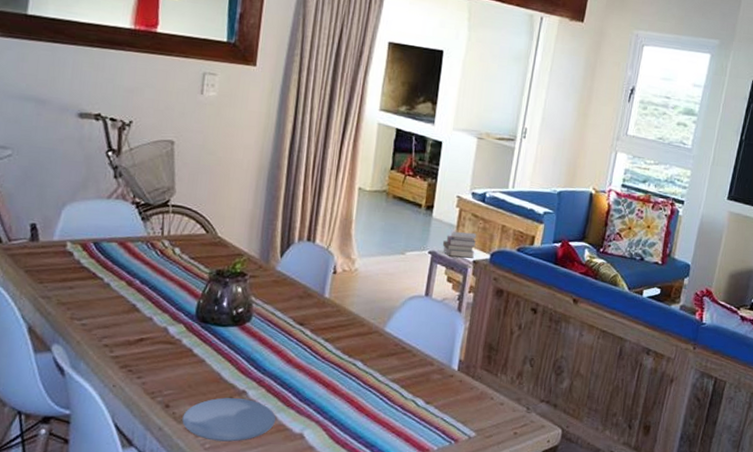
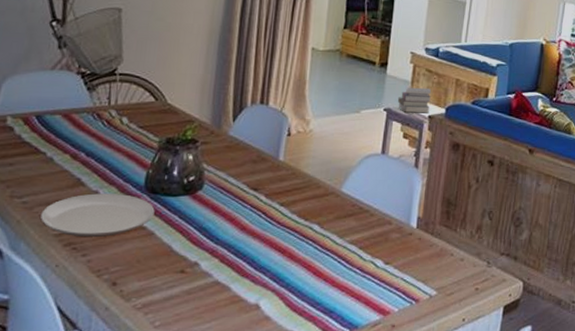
plate: none [99,319,205,362] -> present [41,193,155,238]
plate: present [182,397,276,442] -> none [130,271,230,318]

